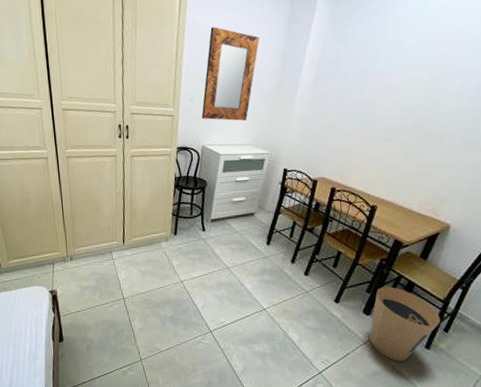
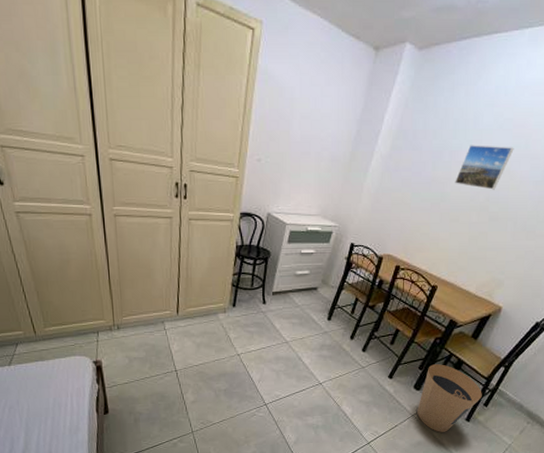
home mirror: present [201,27,260,121] -> none [269,79,338,189]
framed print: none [383,65,441,108] -> present [455,145,514,190]

